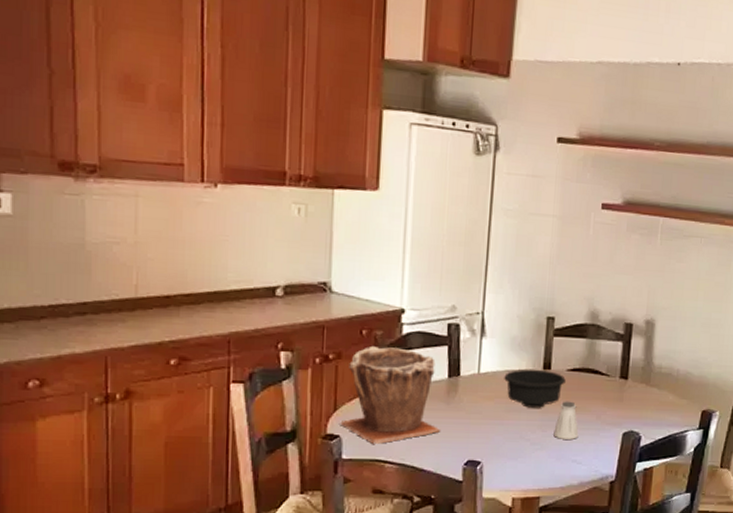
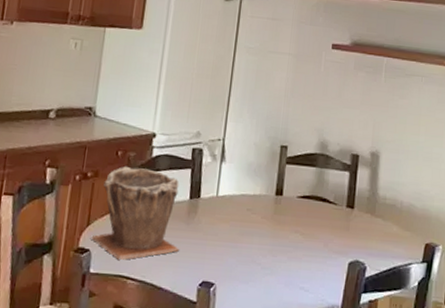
bowl: present [504,369,566,408] -> none [240,194,296,233]
saltshaker: present [553,401,579,439] -> none [283,227,307,266]

